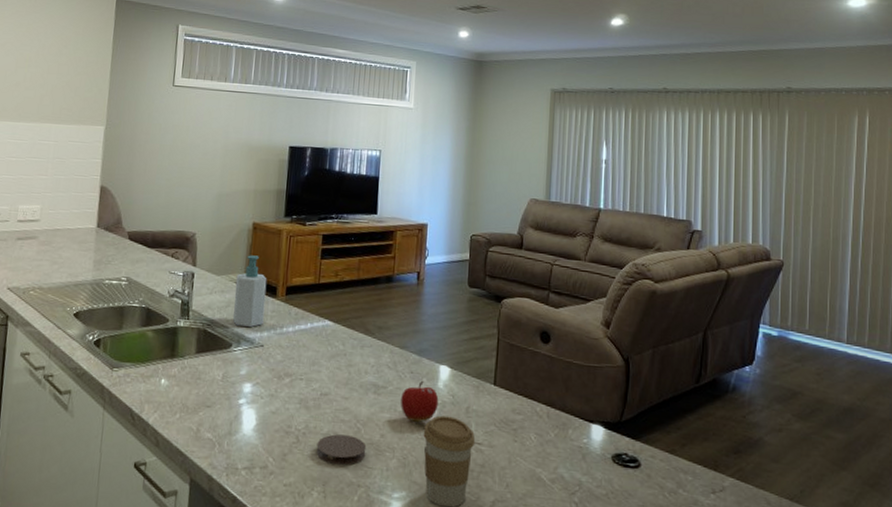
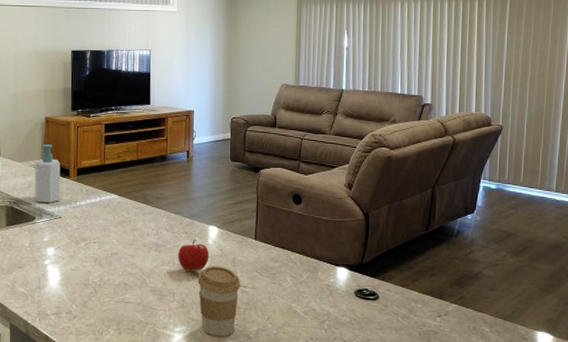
coaster: present [316,434,367,465] -> none [110,284,152,308]

